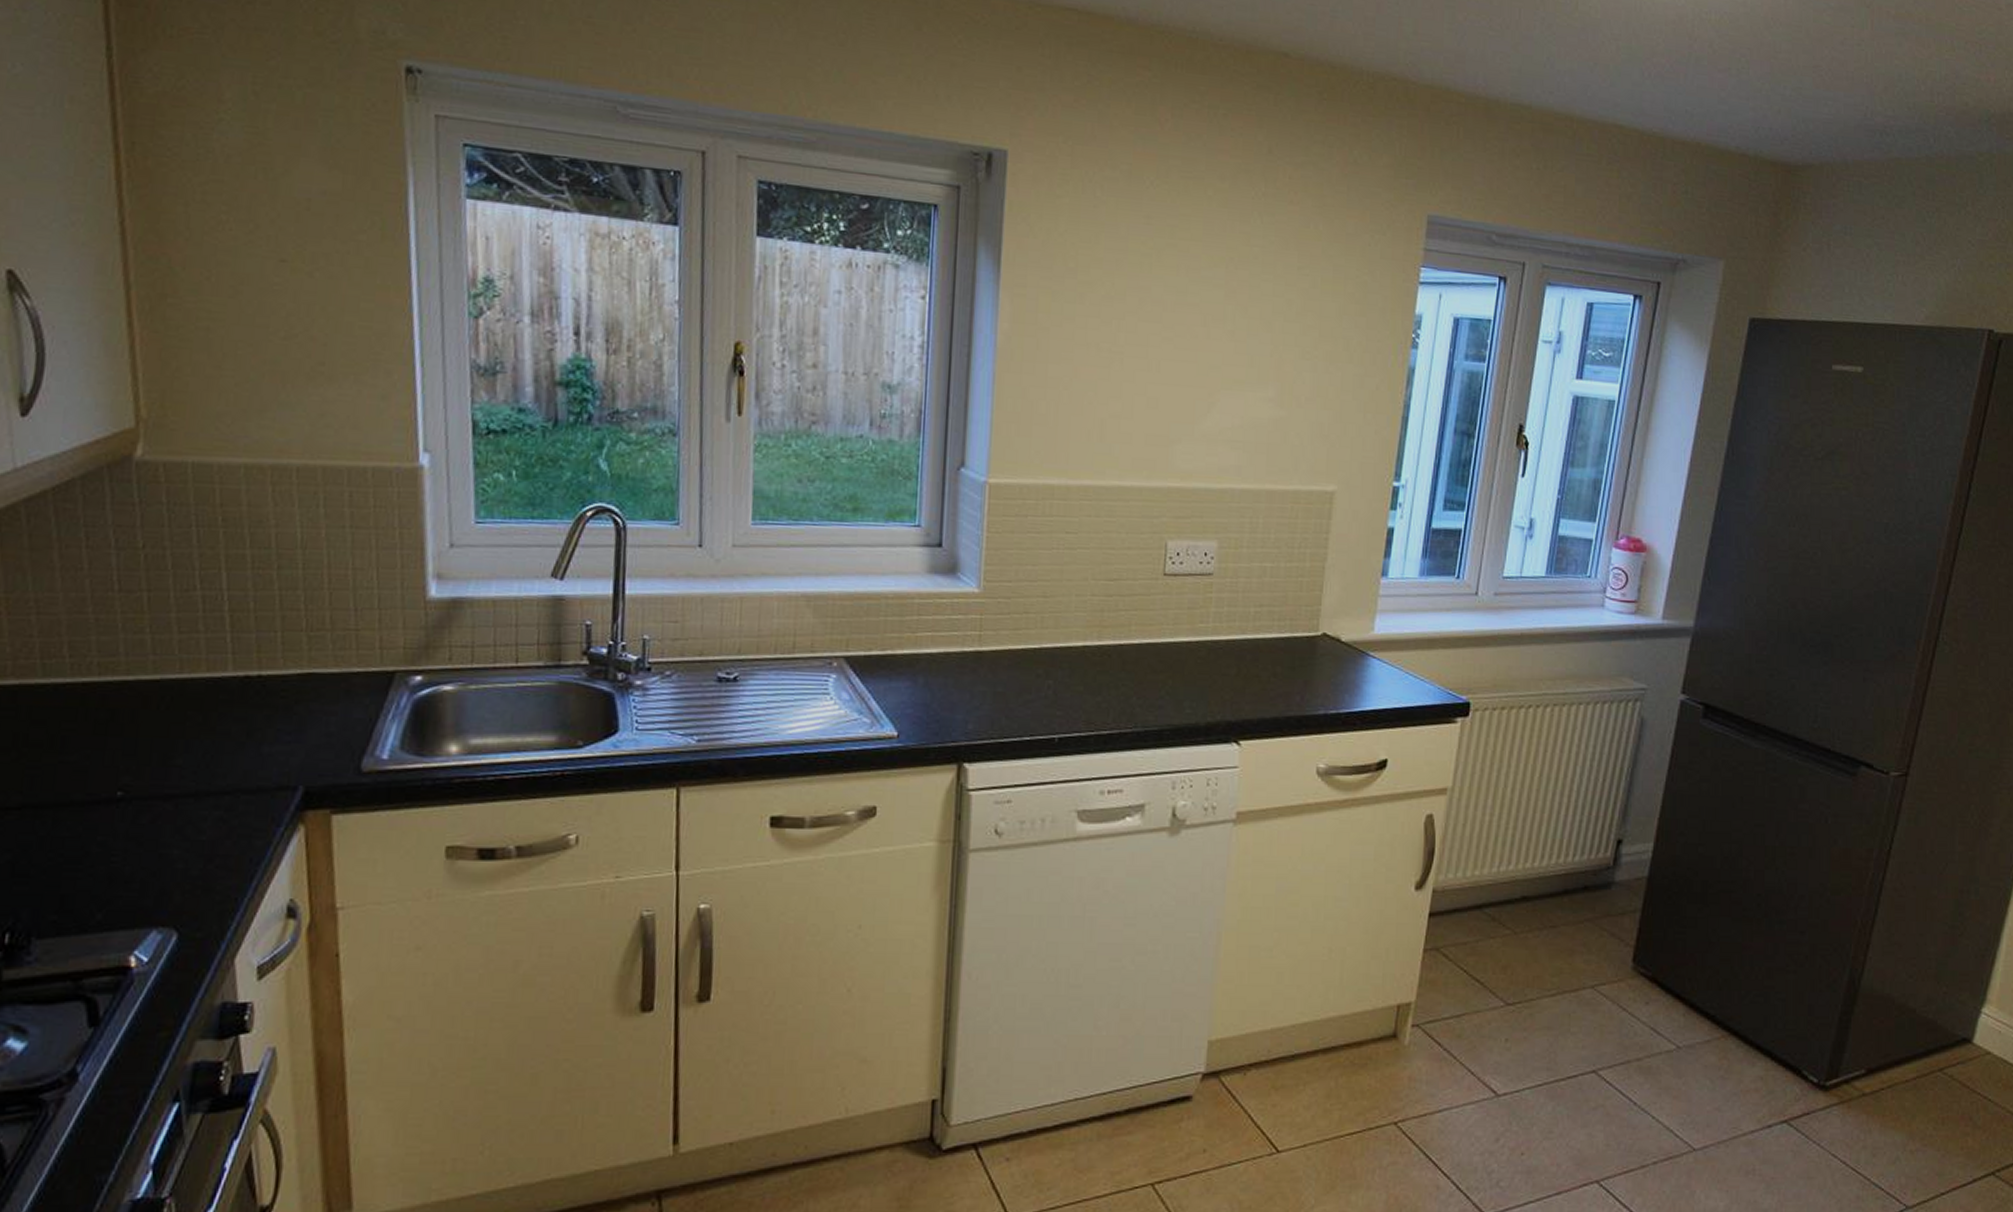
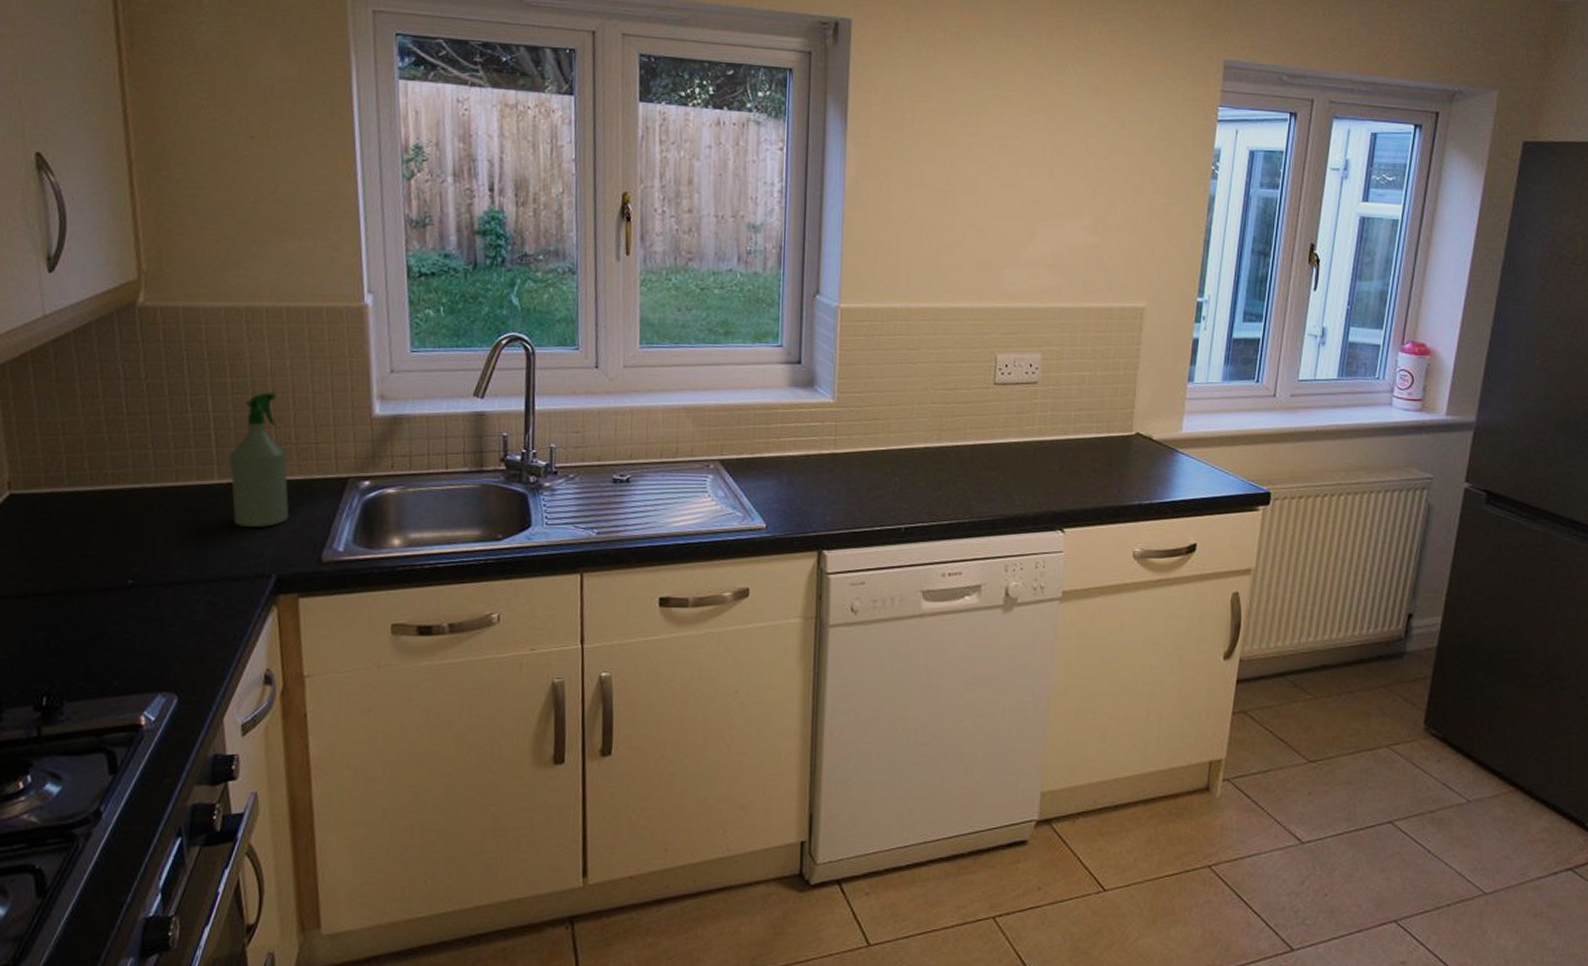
spray bottle: none [246,566,322,729] -> present [229,391,289,527]

